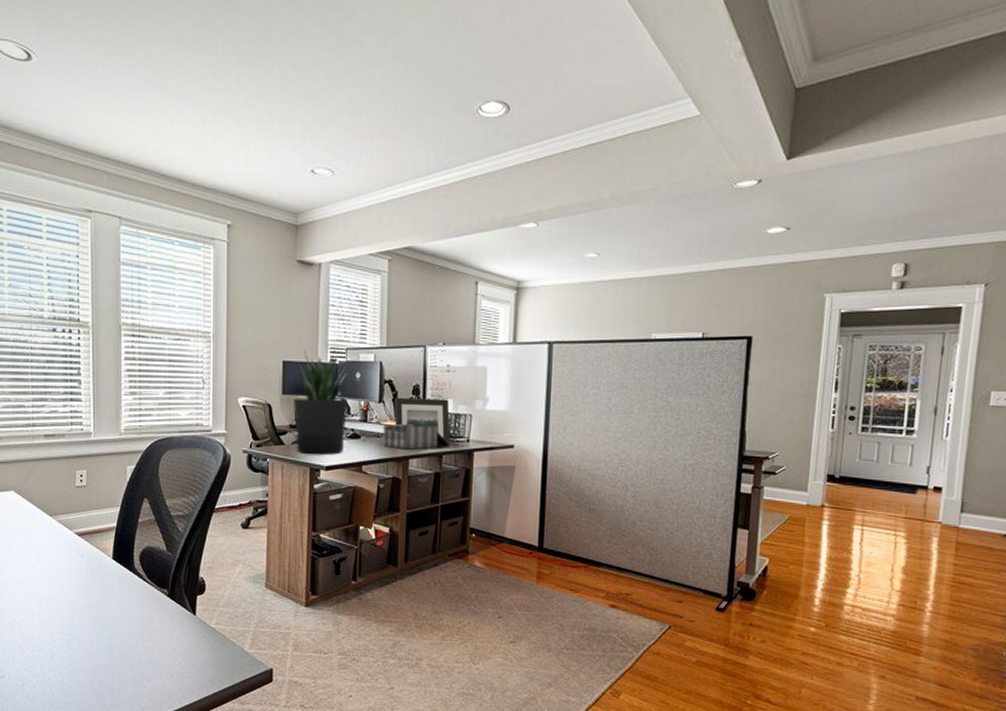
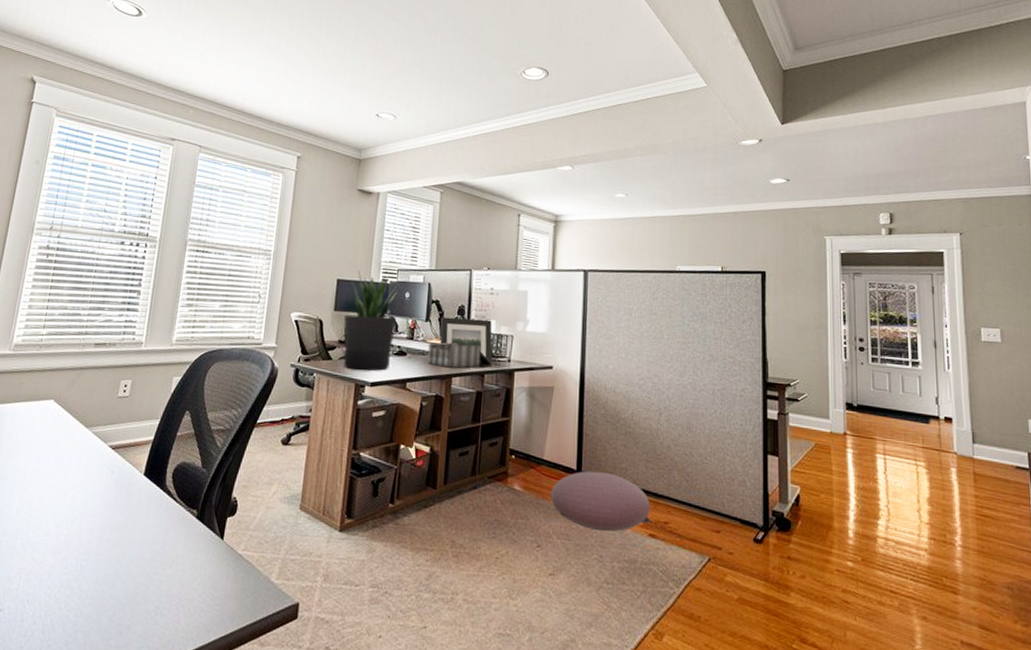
footstool: none [511,547,614,604] -> present [550,471,652,533]

